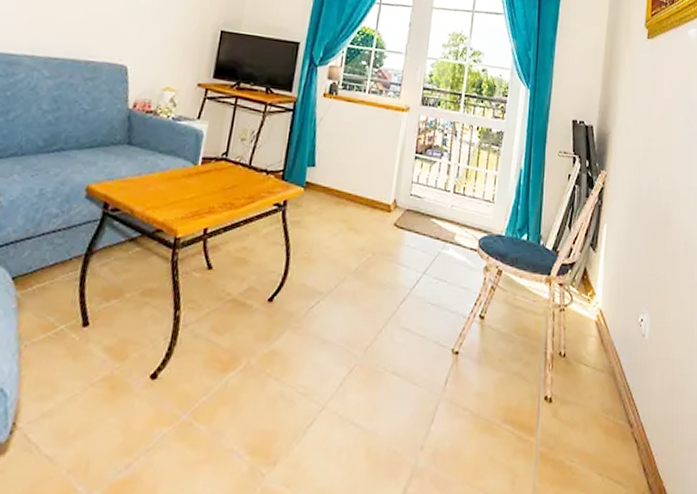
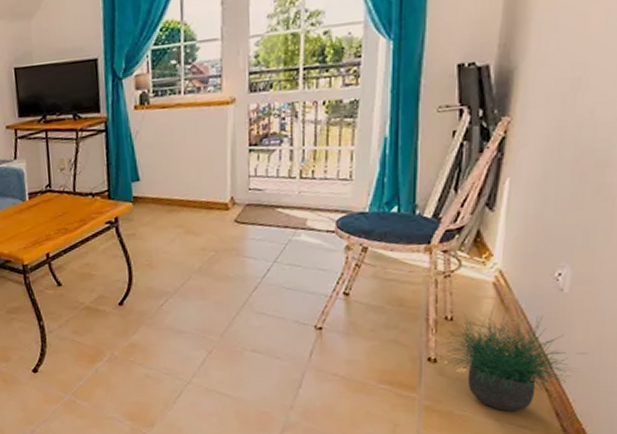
potted plant: none [555,342,664,464] -> present [440,303,588,412]

